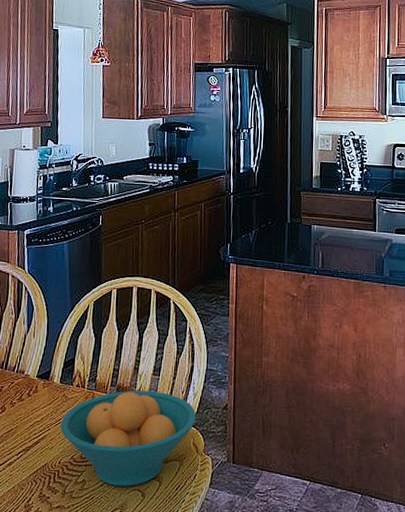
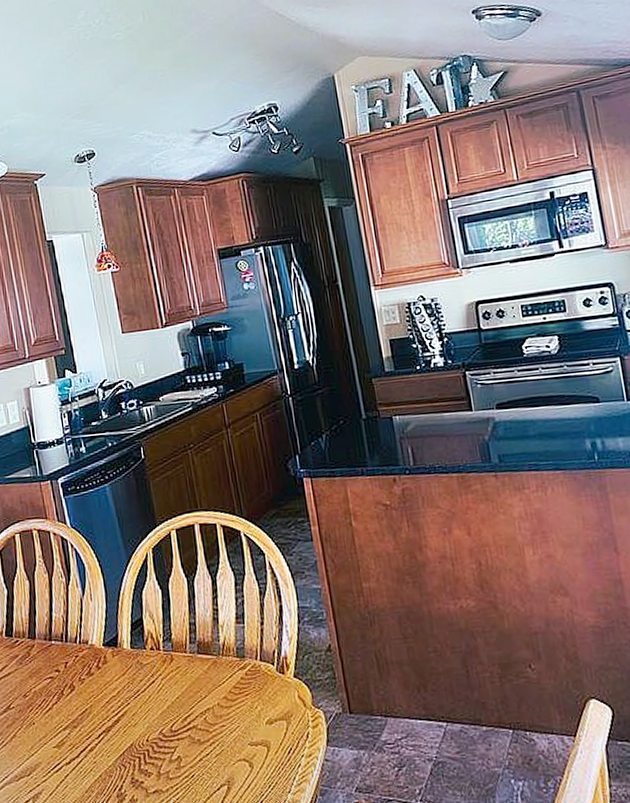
fruit bowl: present [60,390,197,487] -> none [140,642,297,759]

